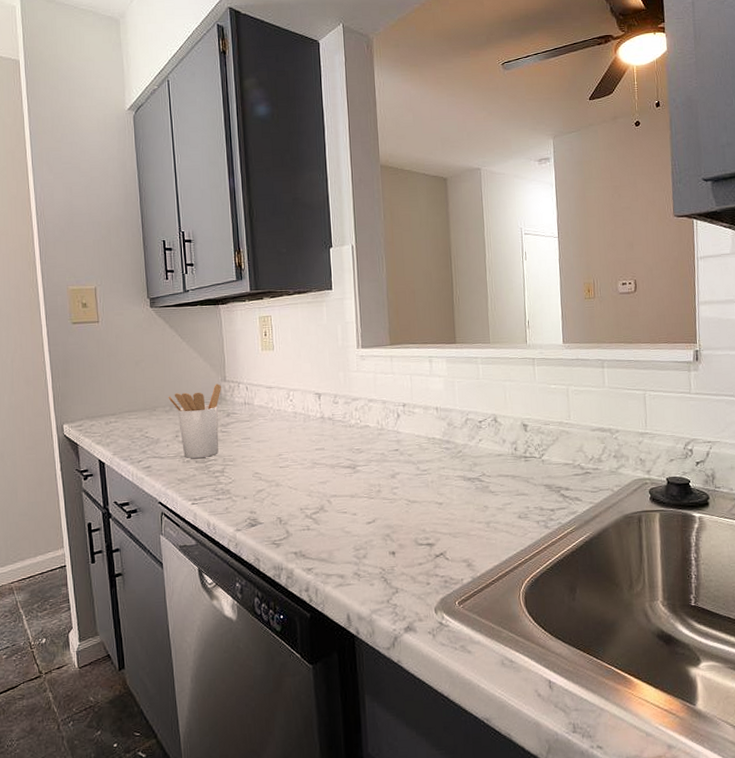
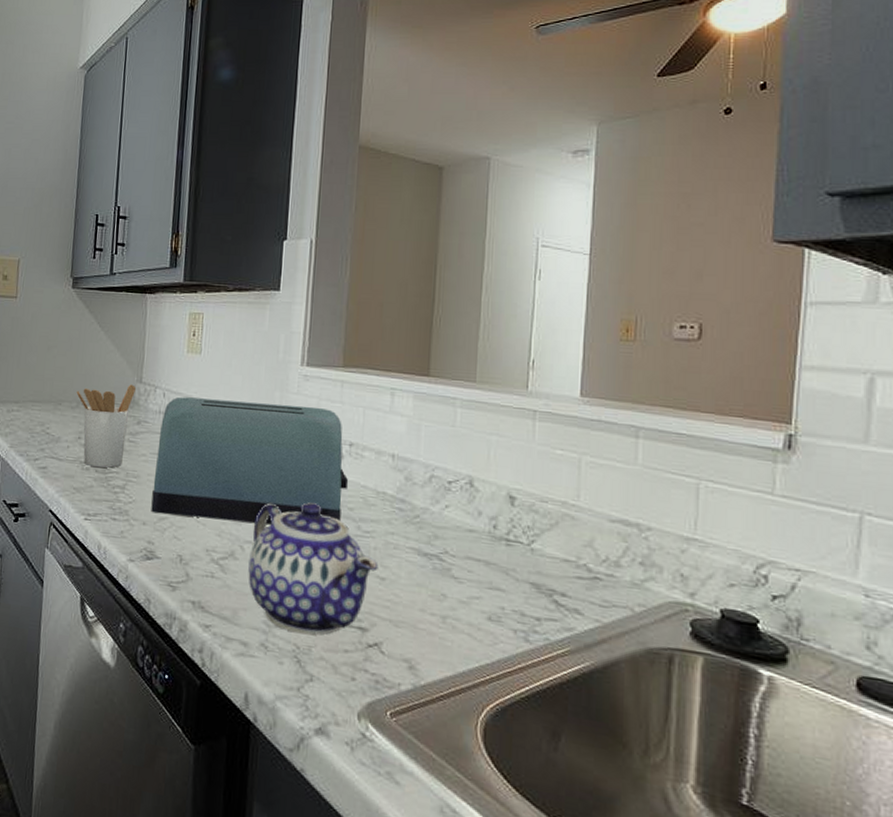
toaster: none [247,380,405,488] -> present [151,397,348,525]
teapot: none [336,455,436,559] -> present [248,502,379,635]

